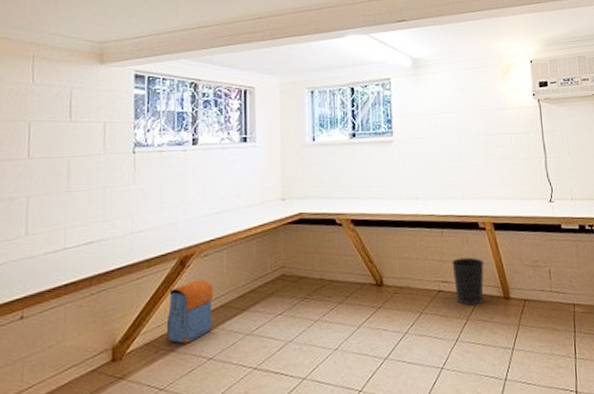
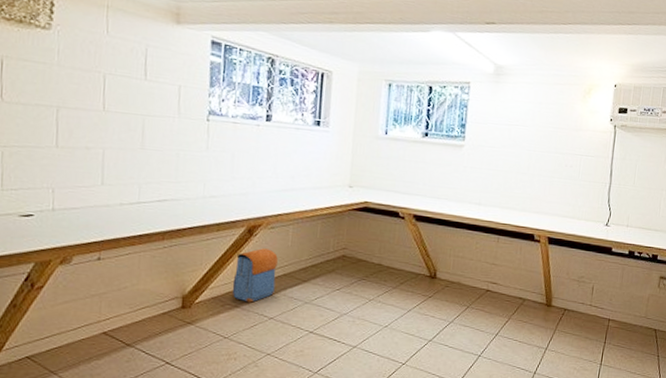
wastebasket: present [452,257,484,306] -> none [502,264,533,308]

